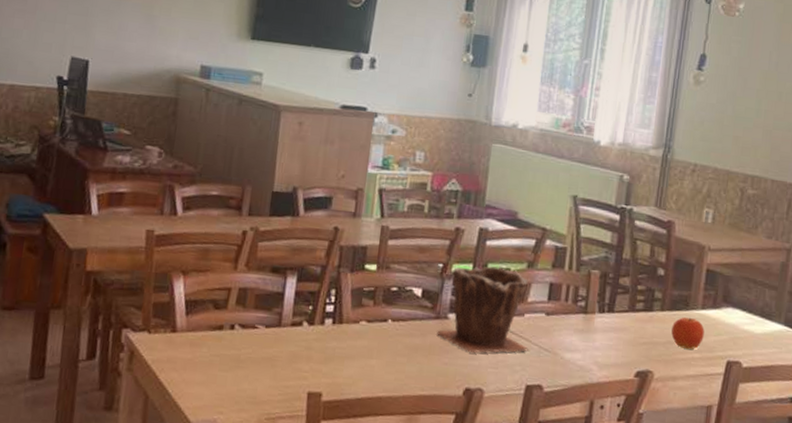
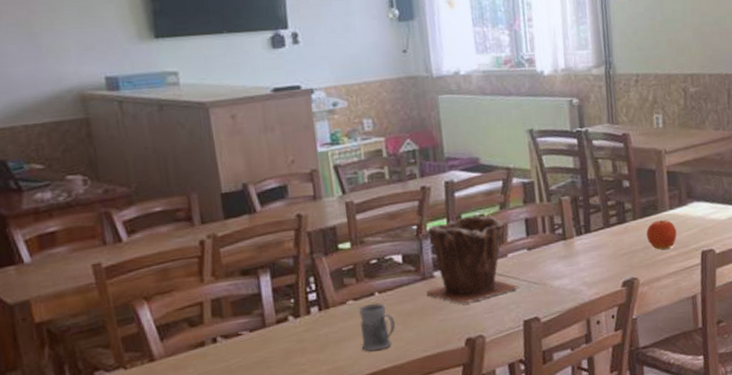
mug: none [364,329,401,378] -> present [358,303,396,352]

